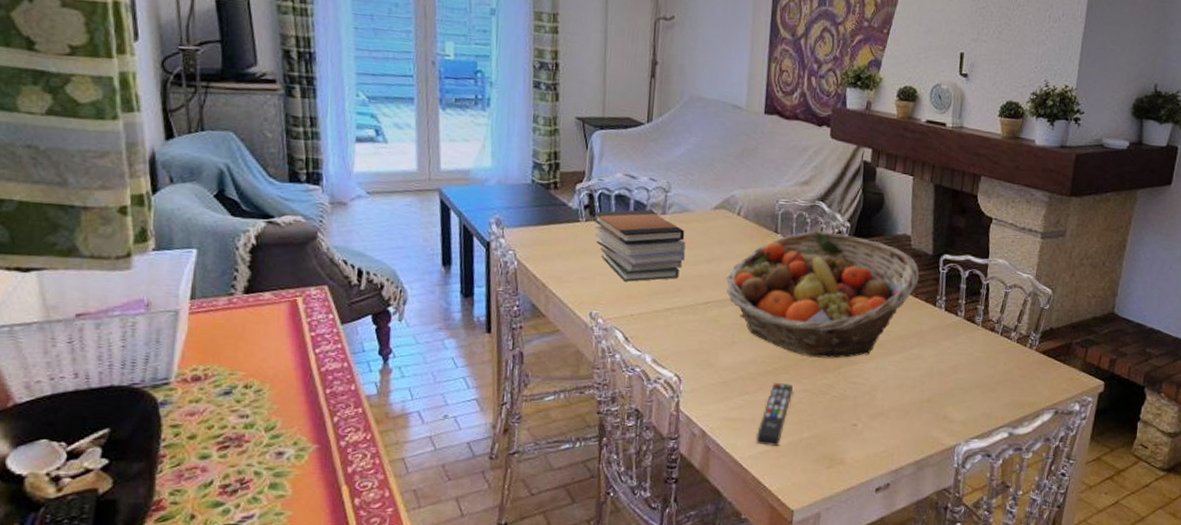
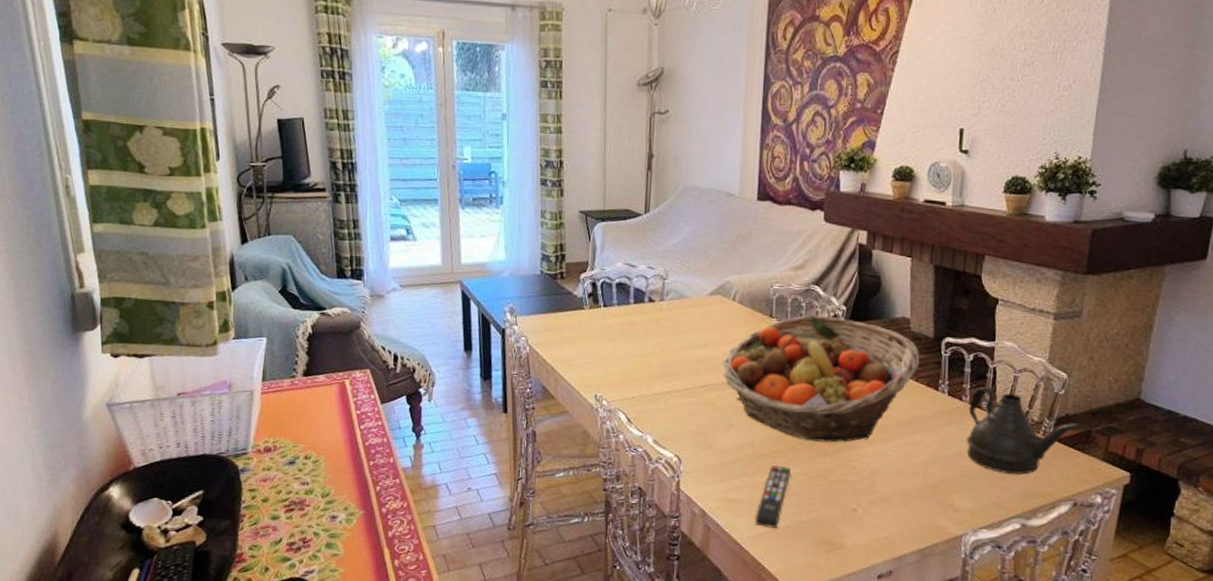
book stack: present [593,209,686,282] -> none [596,296,683,366]
teapot: none [960,301,1065,387] -> present [966,386,1083,475]

